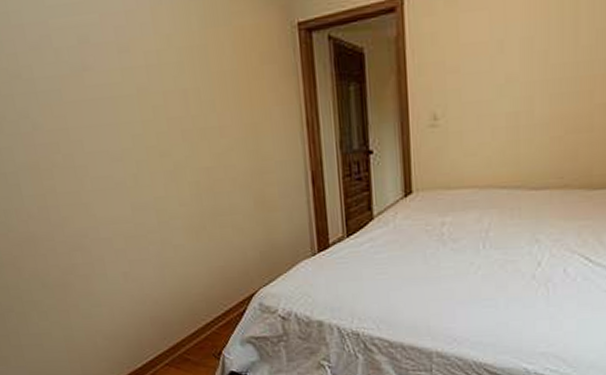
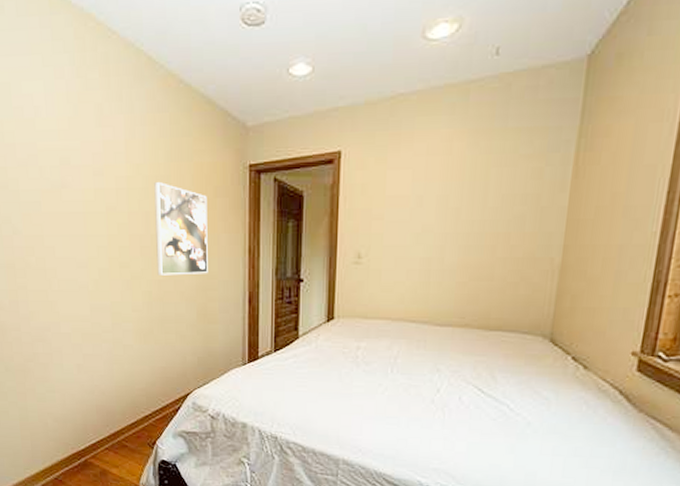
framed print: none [189,52,262,162] -> present [154,181,208,275]

